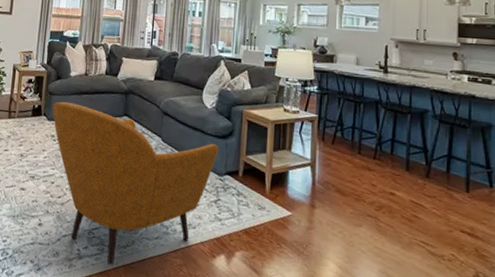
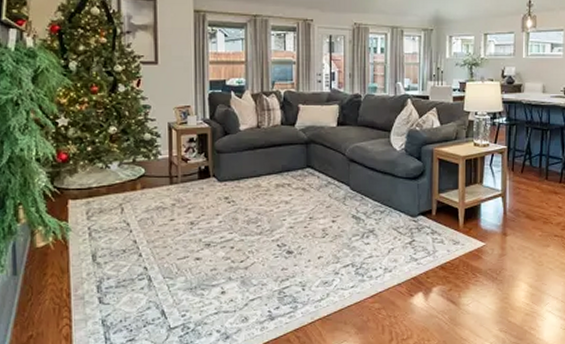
armchair: present [52,102,219,265] -> none [222,160,411,320]

